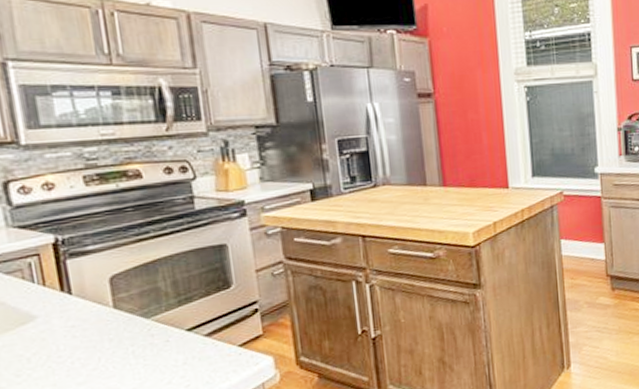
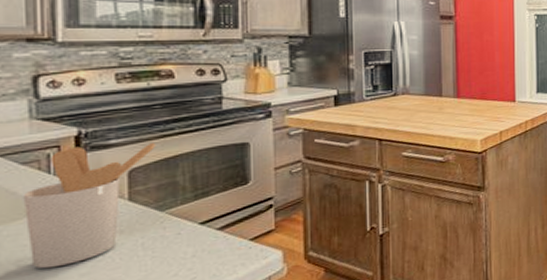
utensil holder: none [11,247,134,379] -> present [22,142,156,269]

